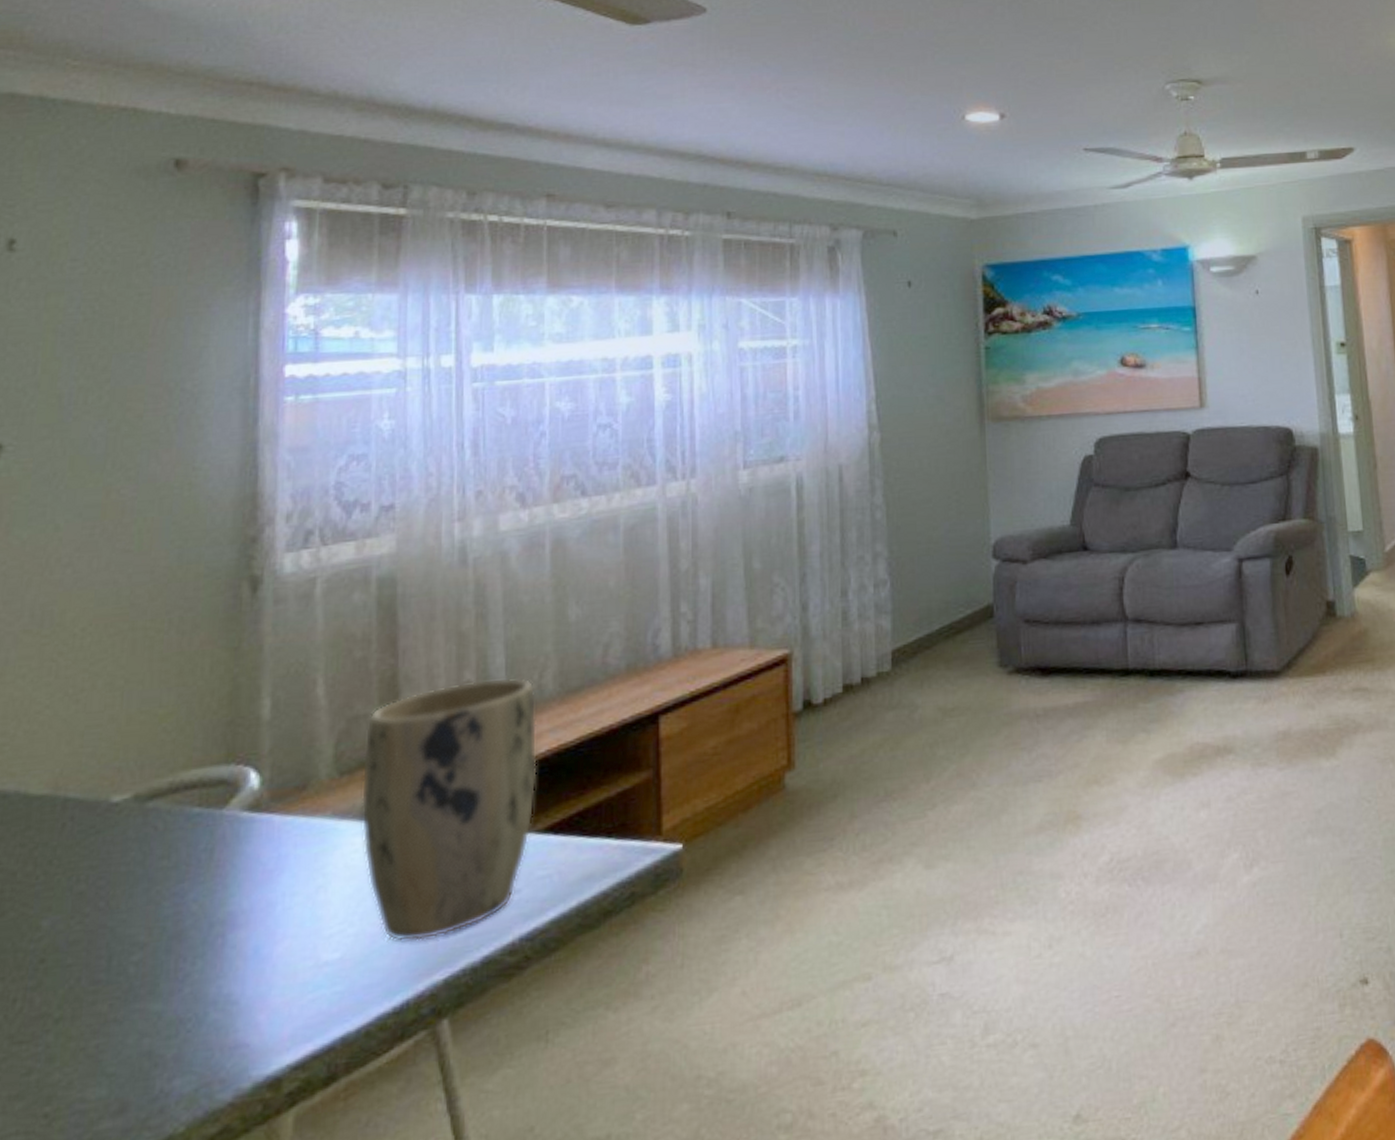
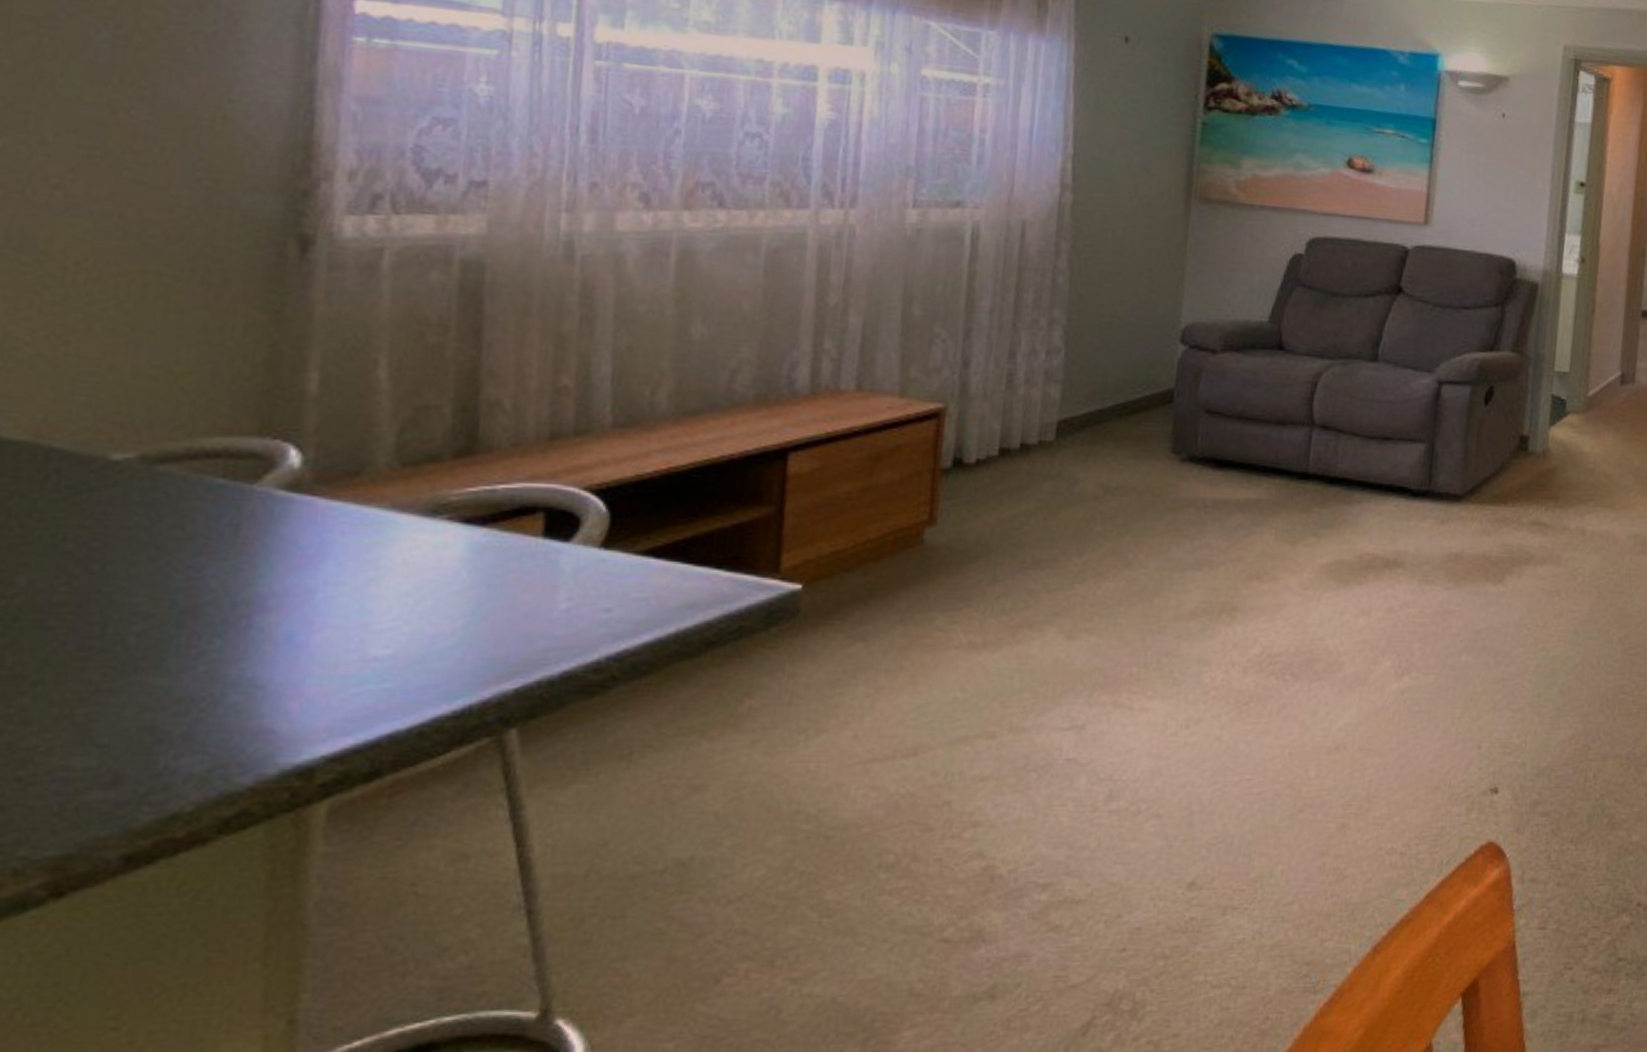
plant pot: present [361,677,538,942] -> none [425,386,647,647]

